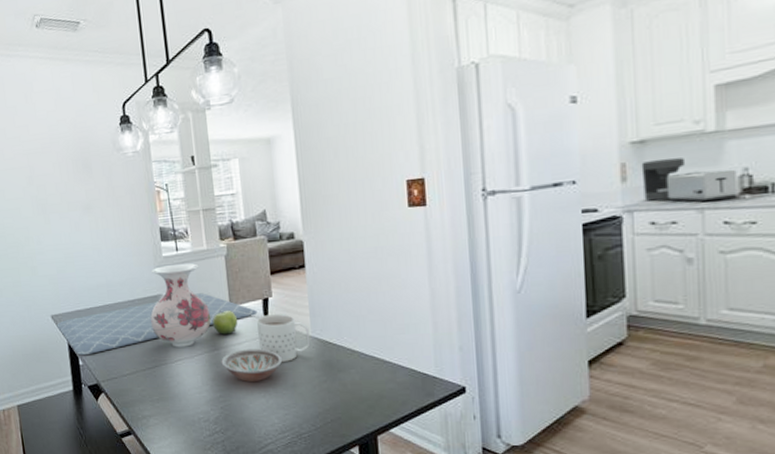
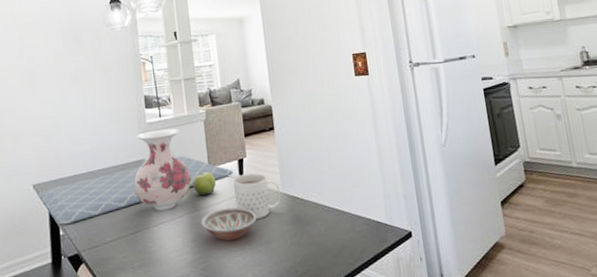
coffee maker: present [641,157,684,202] -> none [517,38,545,71]
toaster: present [666,169,738,203] -> none [534,47,582,72]

